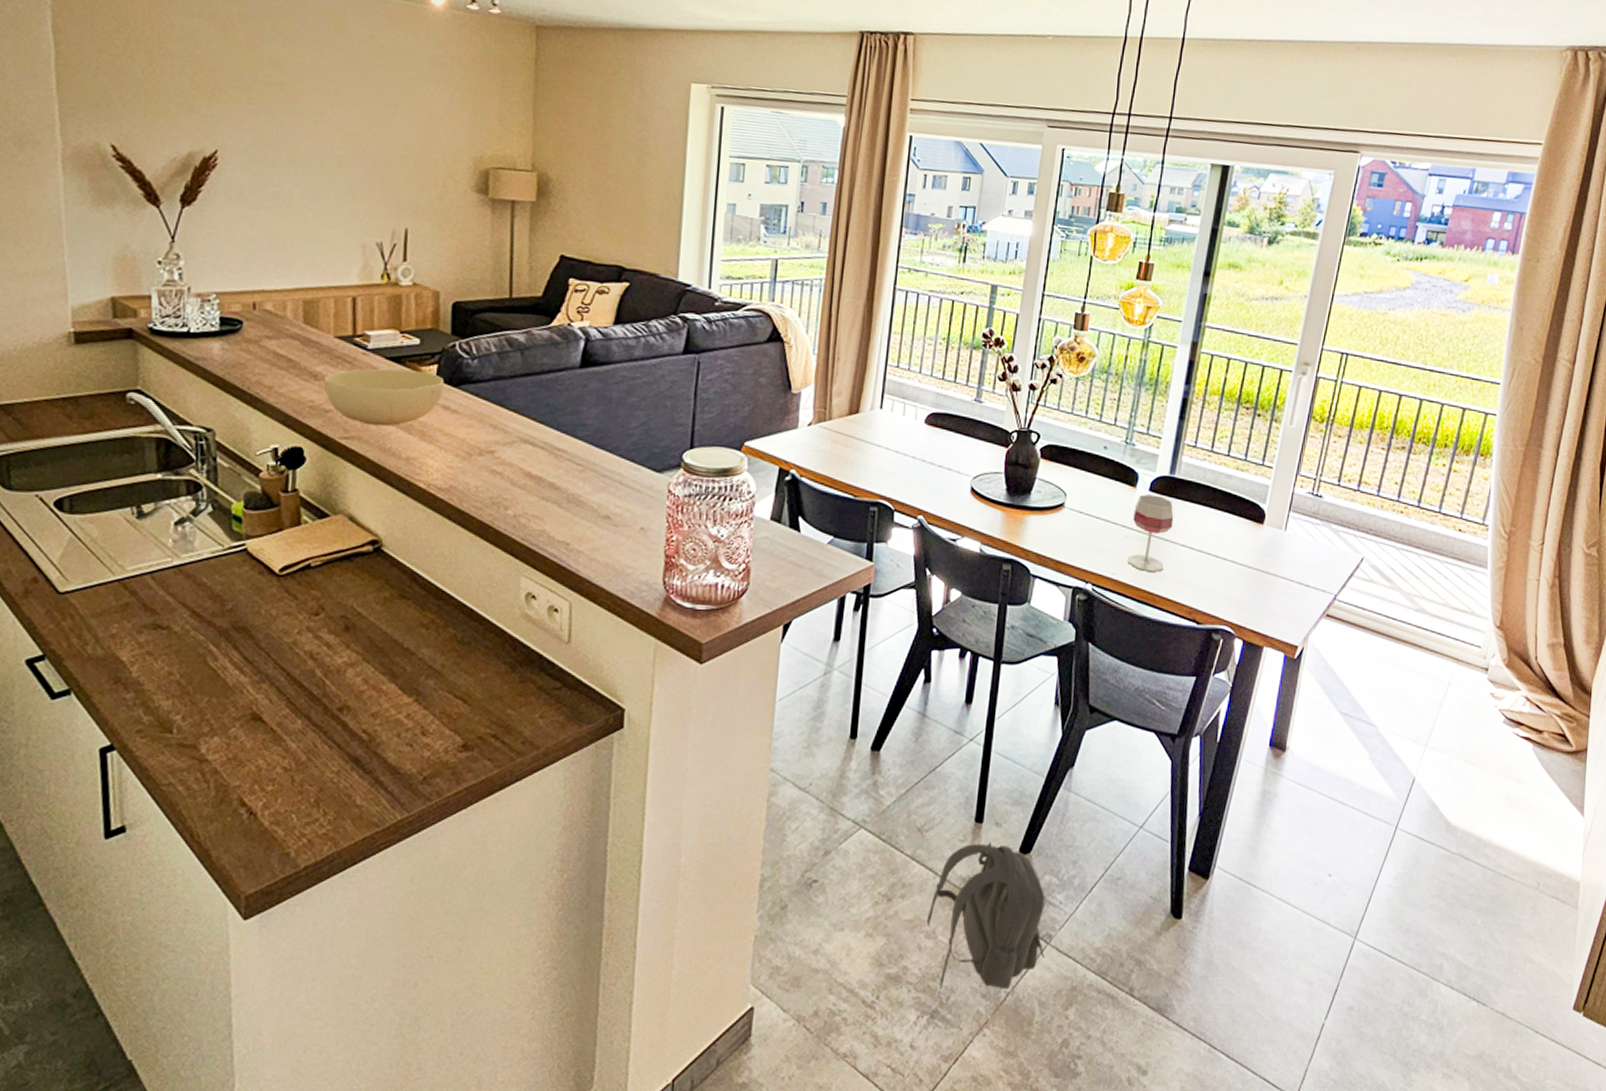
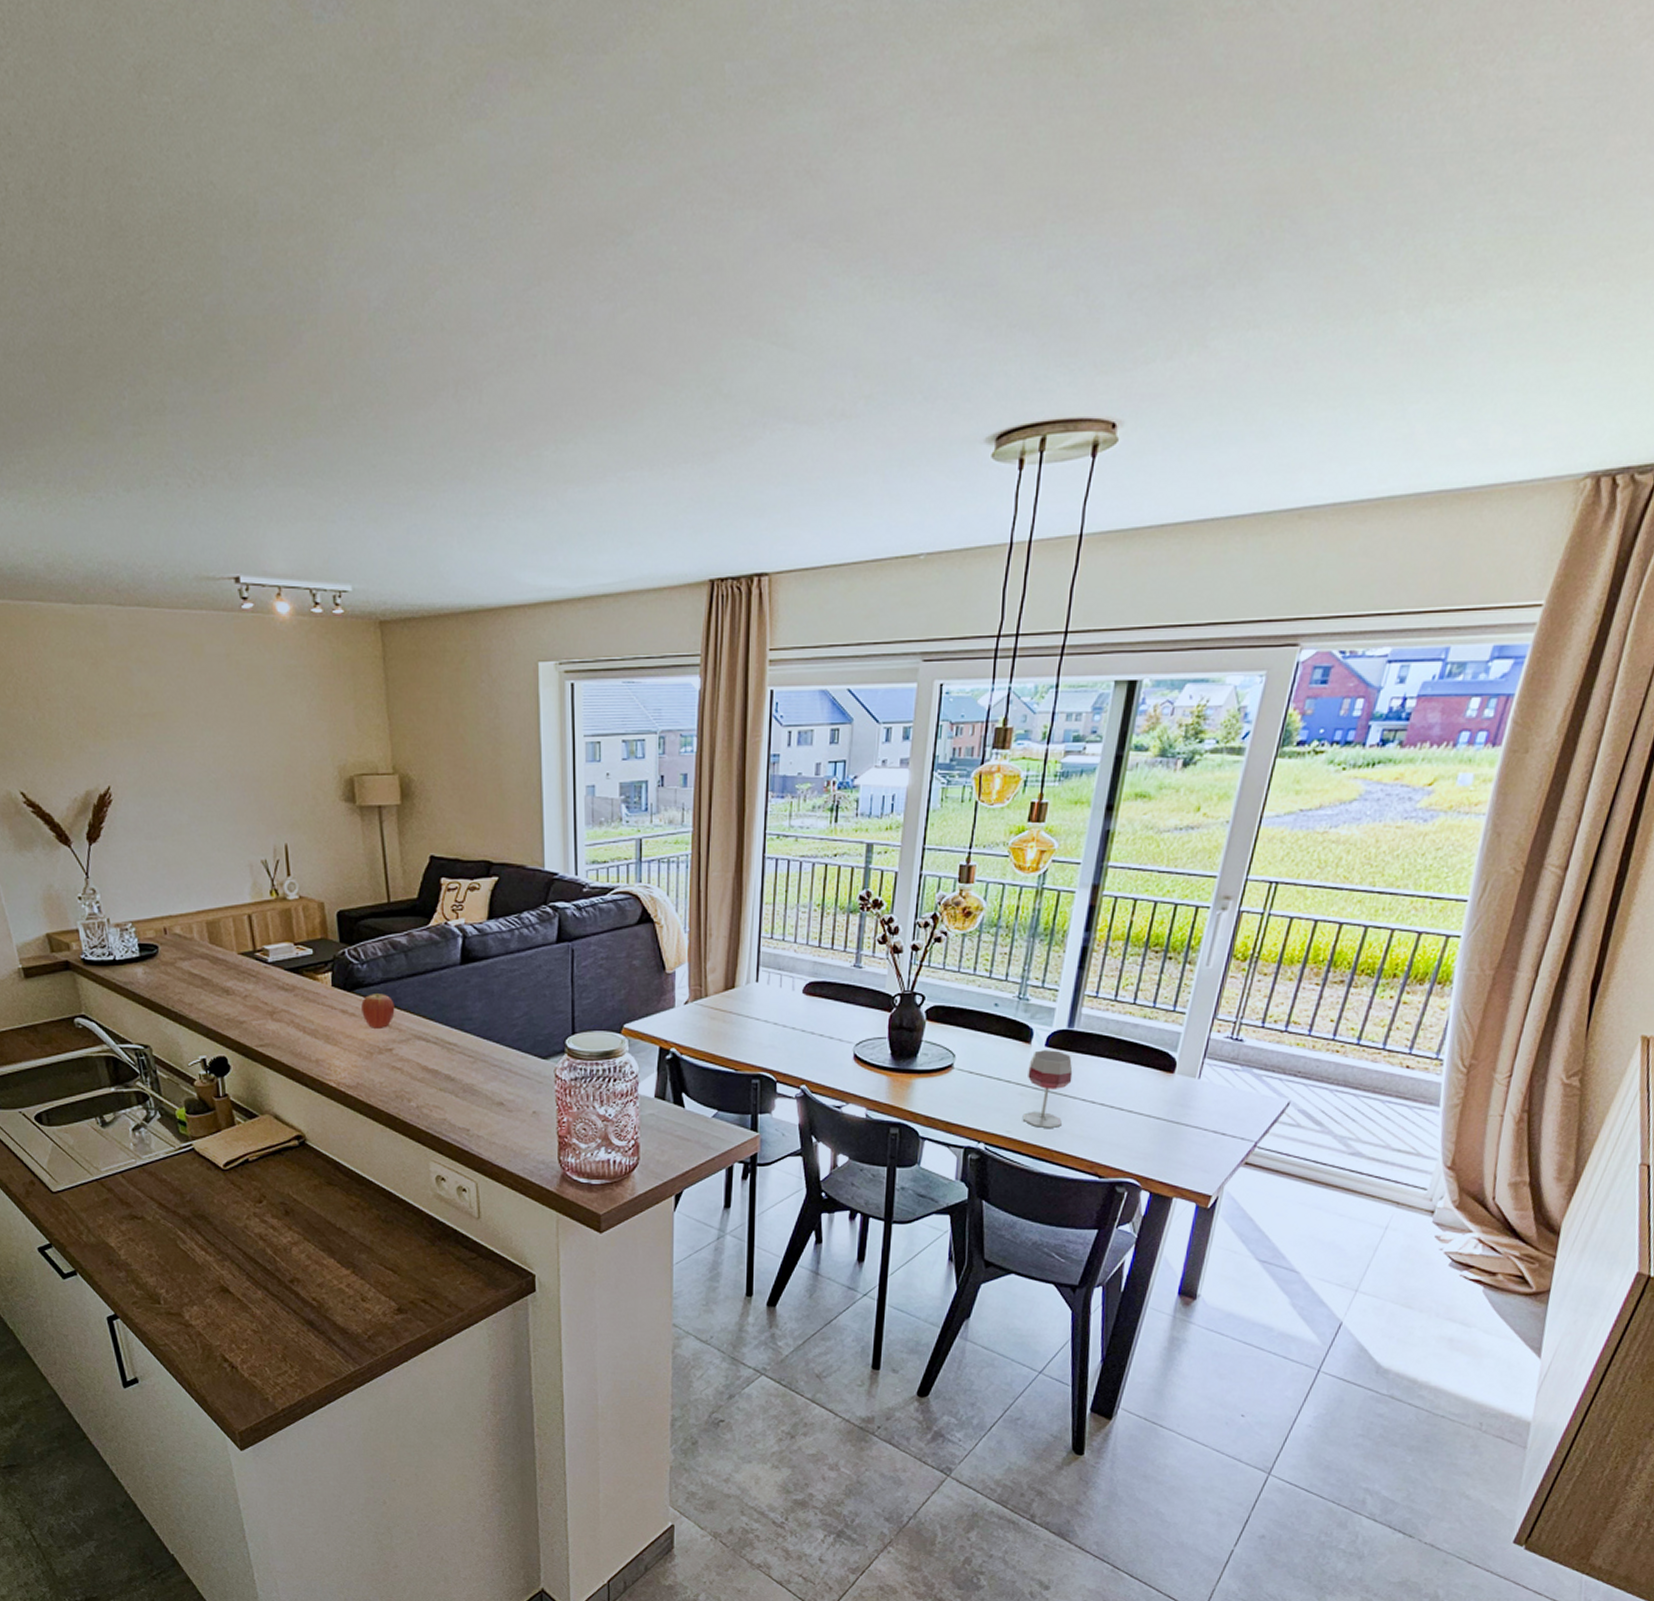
bowl: present [323,368,444,427] -> none [234,979,340,1033]
fruit: none [465,390,503,429] -> present [361,992,395,1028]
backpack: present [926,841,1045,990] -> none [829,1386,945,1515]

